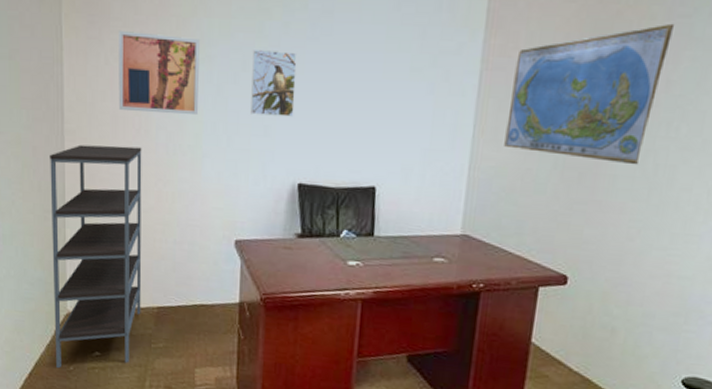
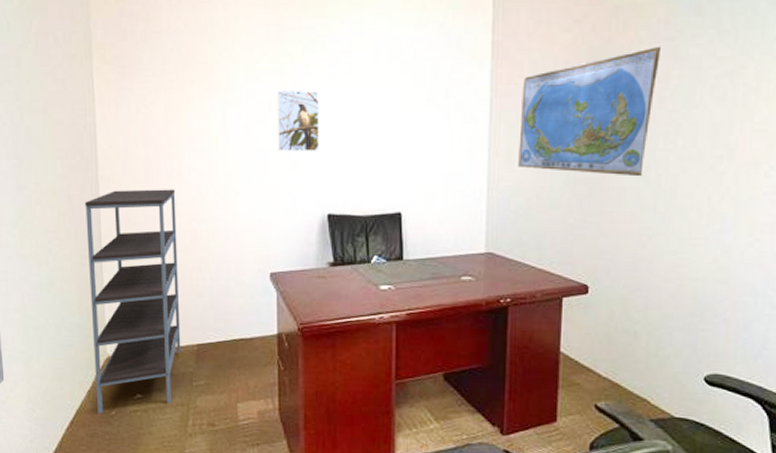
wall art: present [118,29,200,116] -> none [149,79,229,156]

